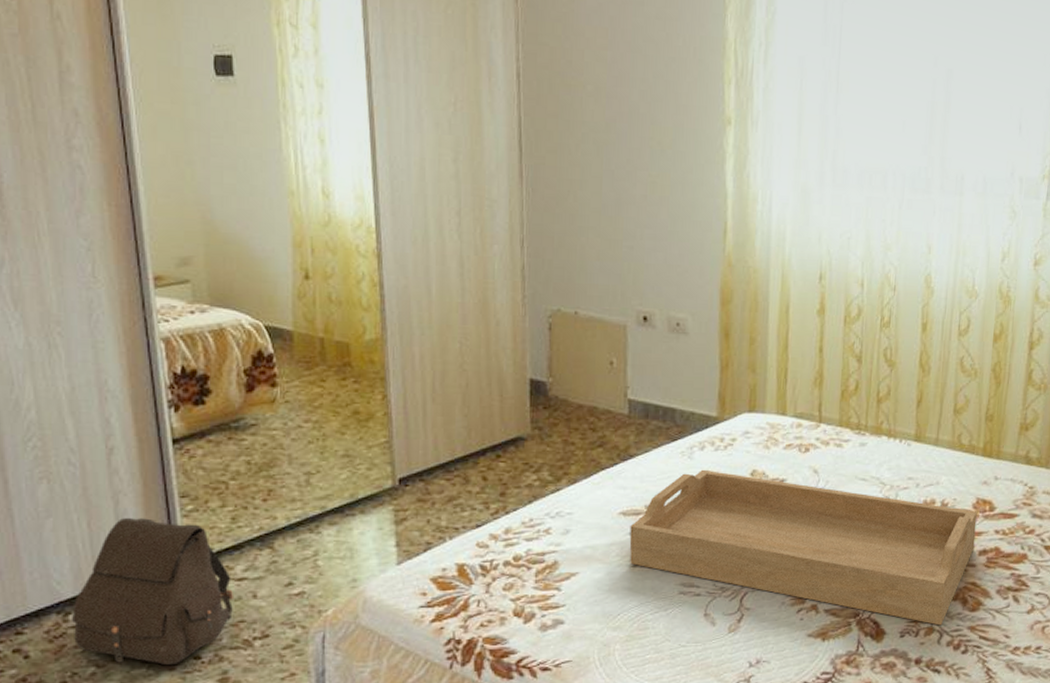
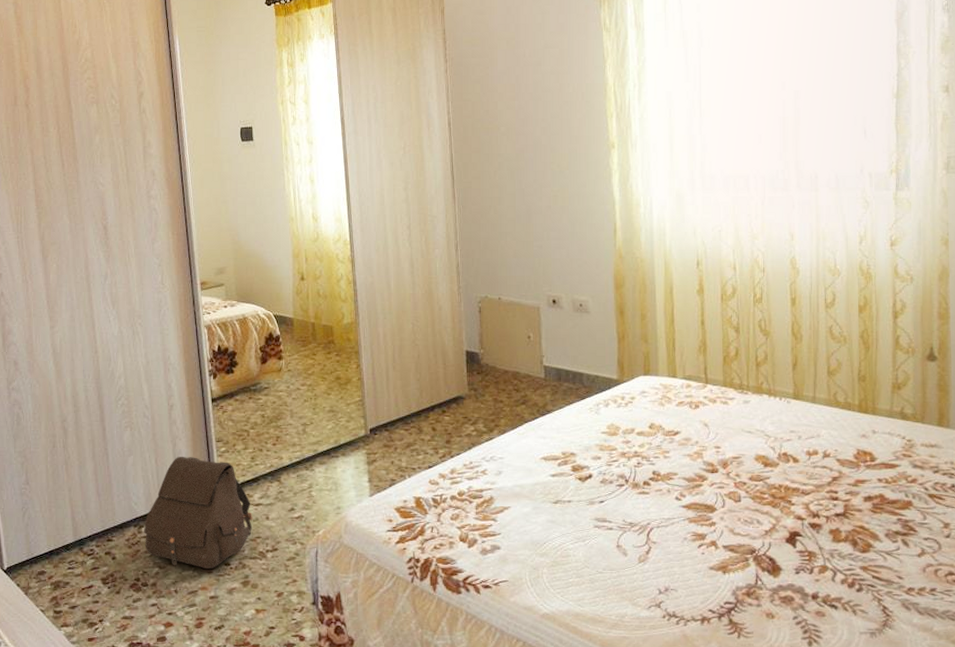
serving tray: present [629,469,977,626] -> none [550,423,859,565]

